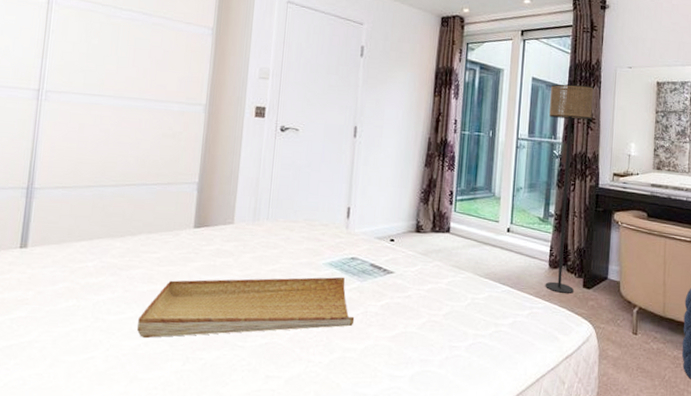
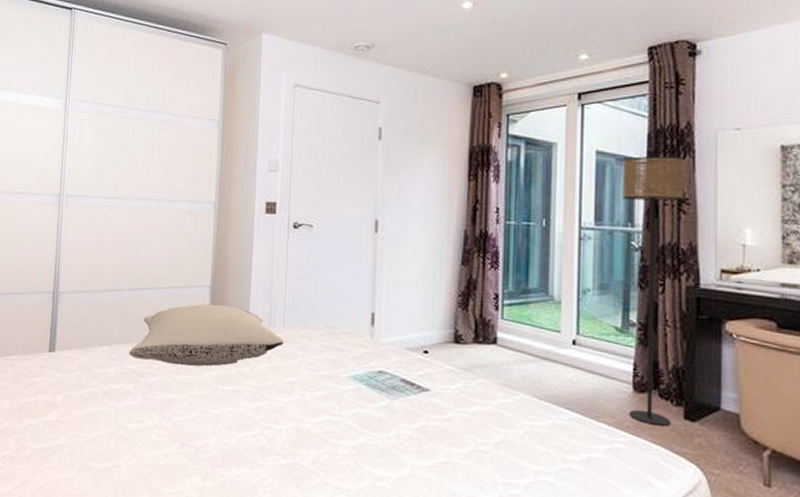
pillow: none [110,199,268,259] -> present [129,304,284,367]
tray: present [137,277,355,338] -> none [157,389,386,451]

